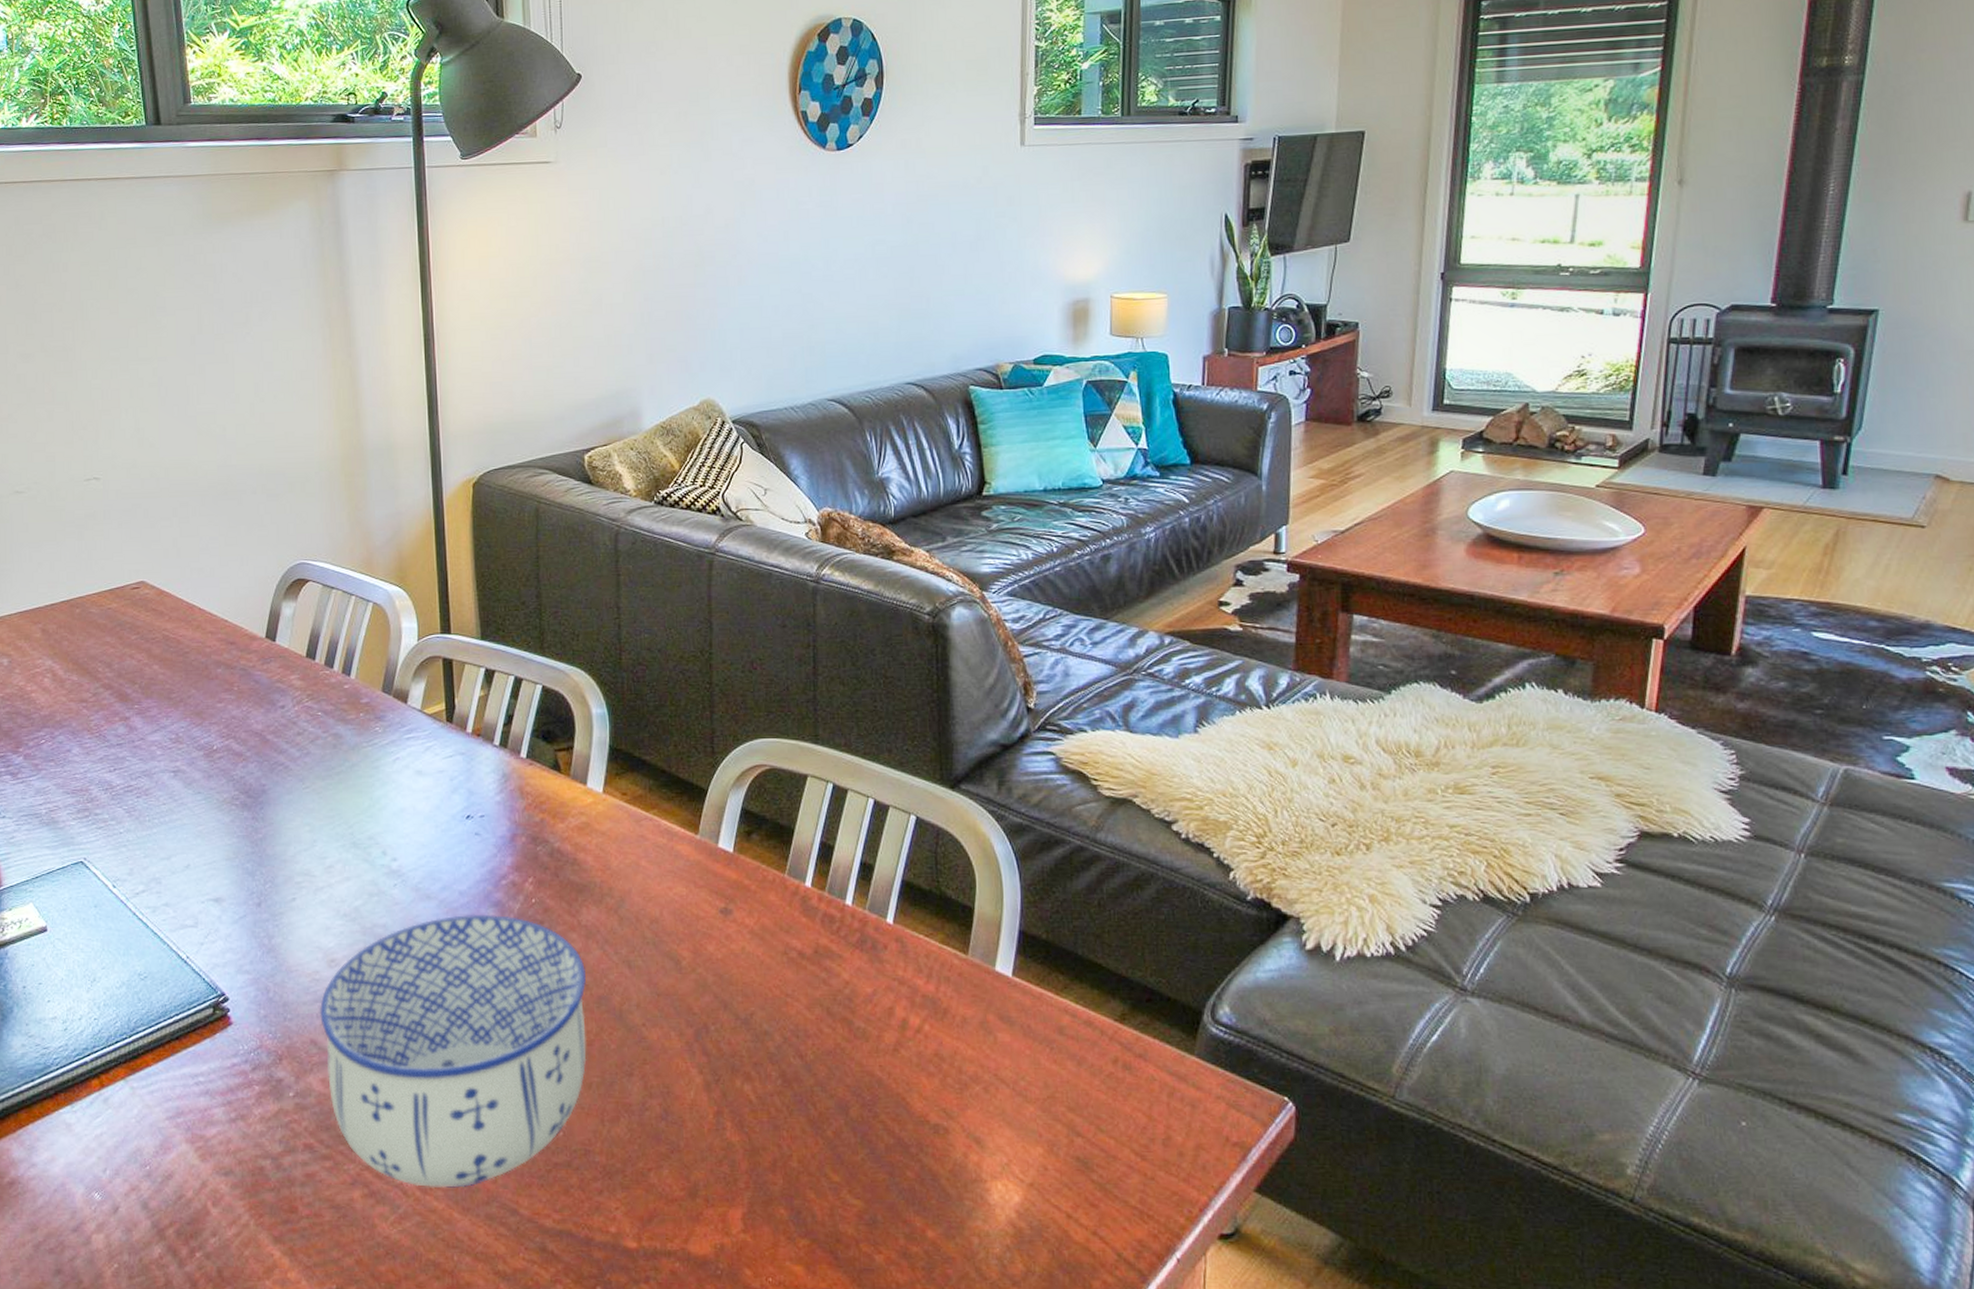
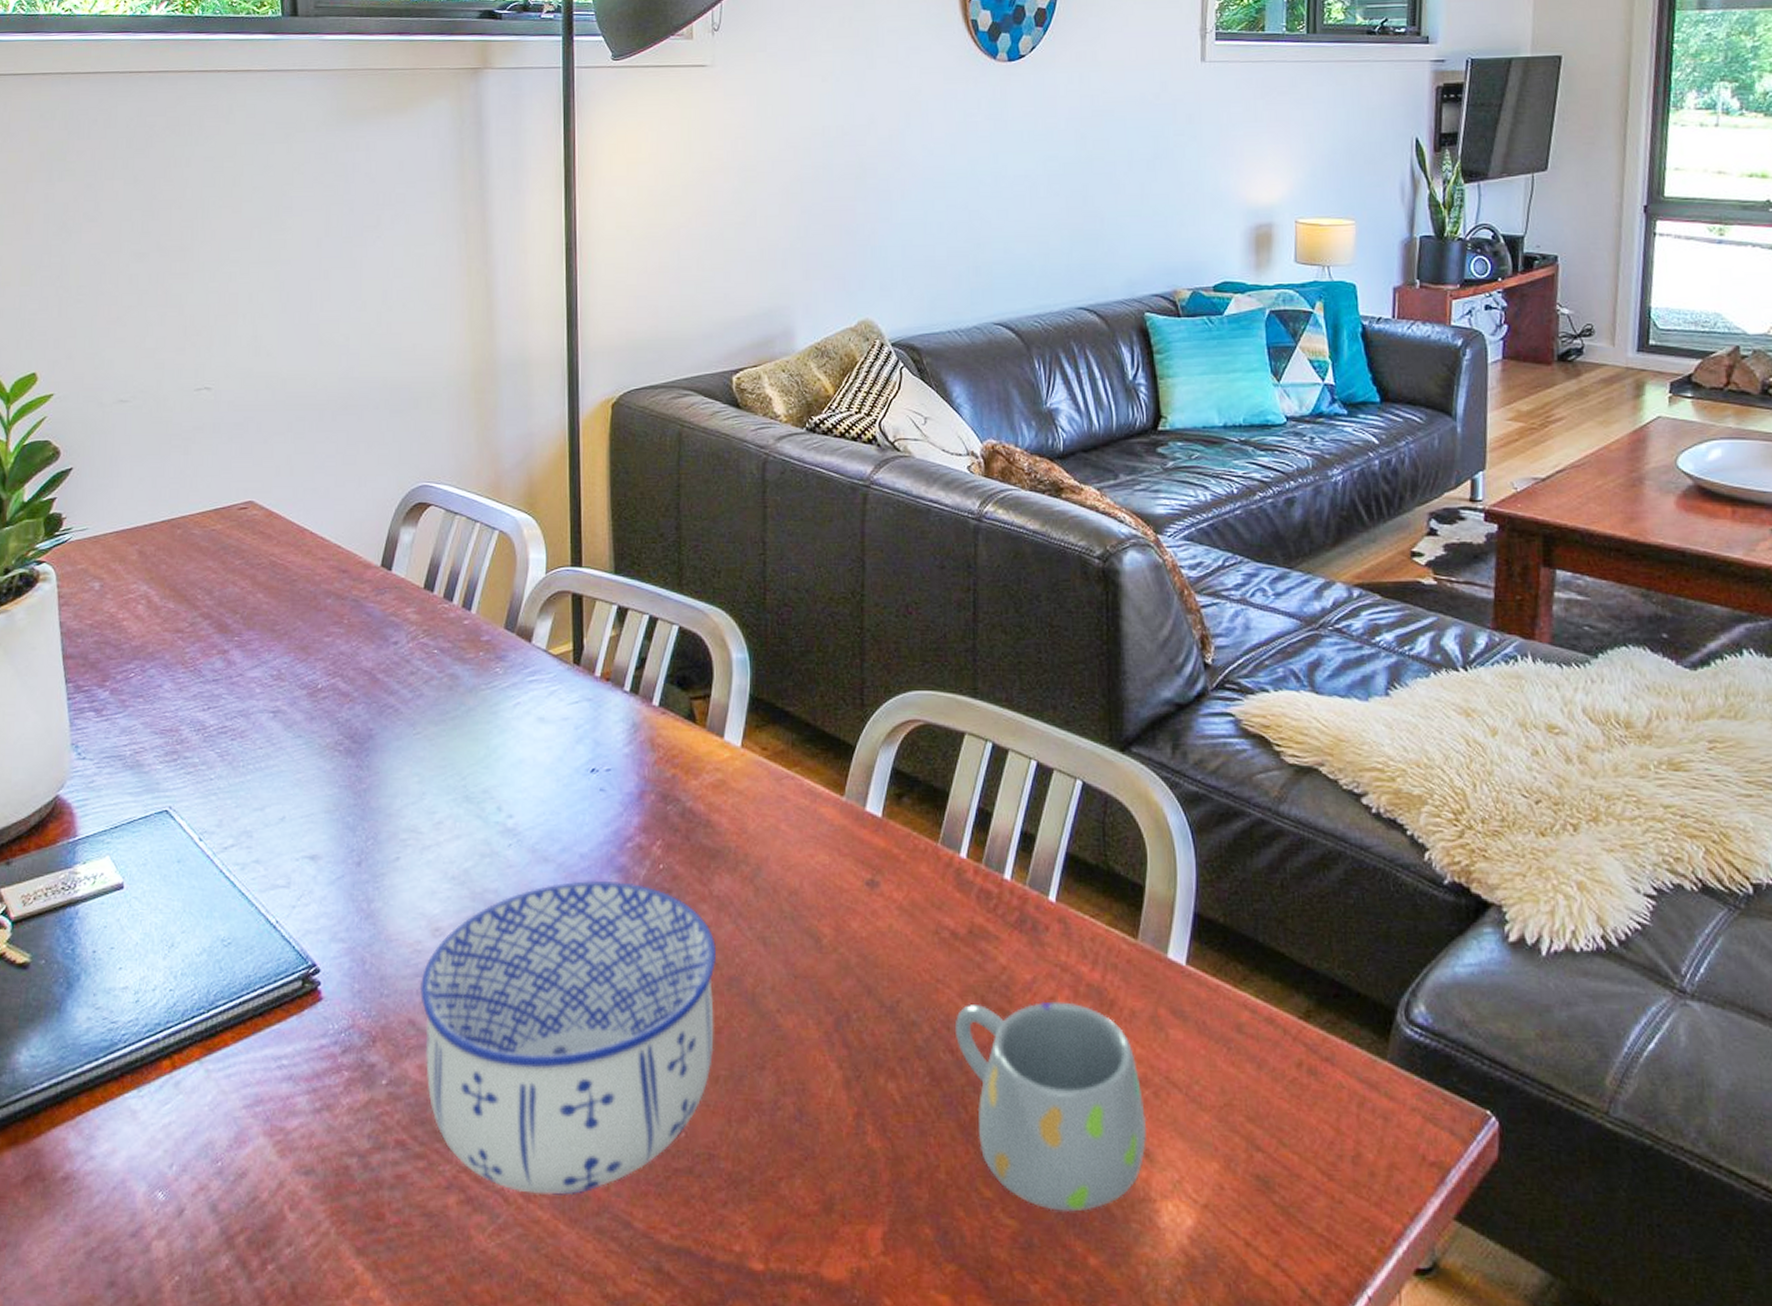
mug: none [803,1011,978,1192] -> present [954,1001,1147,1212]

